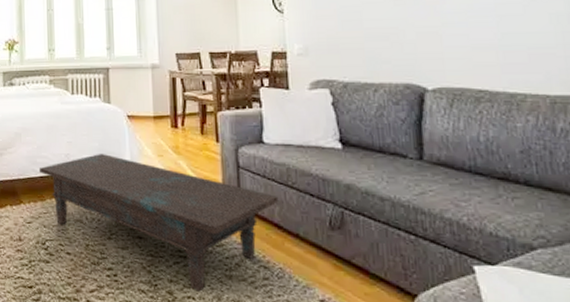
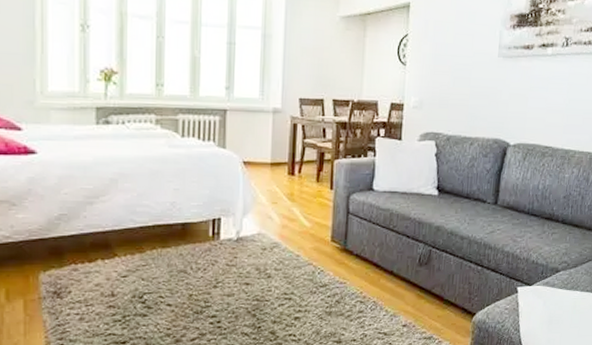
coffee table: present [38,153,279,292] -> none [138,200,380,329]

